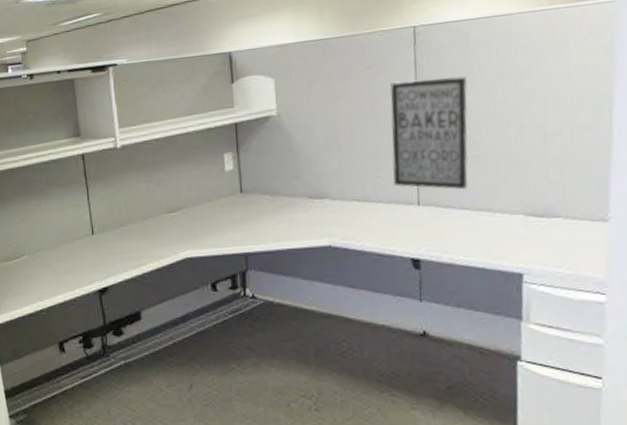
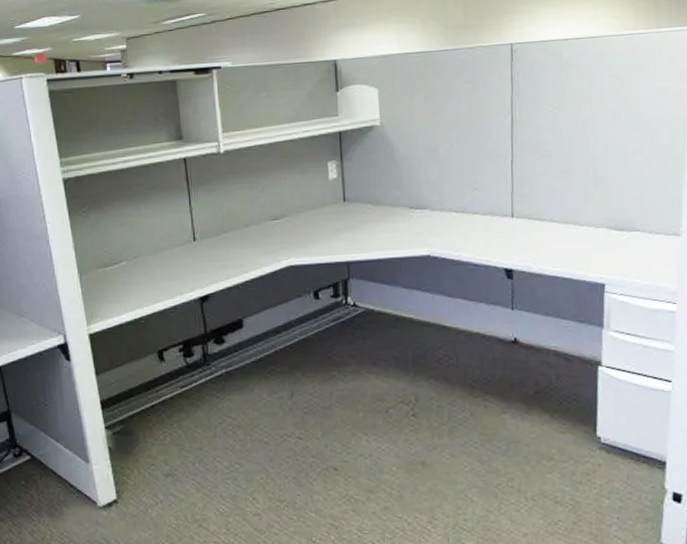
wall art: present [389,76,469,190] -> none [487,94,560,203]

